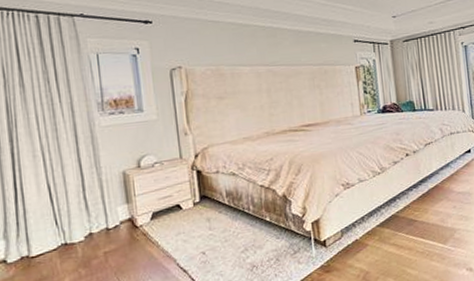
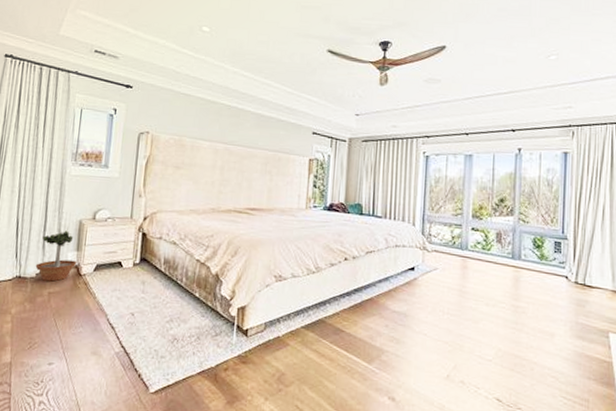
potted tree: none [81,181,130,242] -> present [35,227,77,282]

